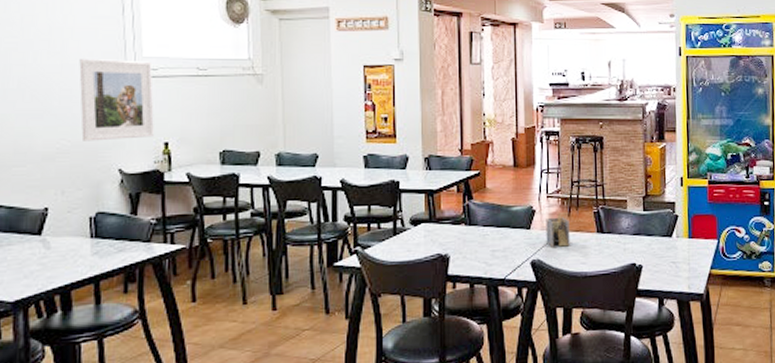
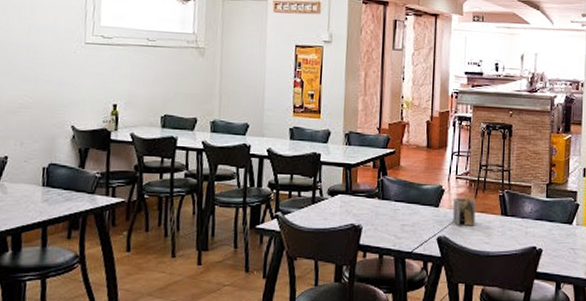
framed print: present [79,58,154,141] -> none [42,24,108,100]

